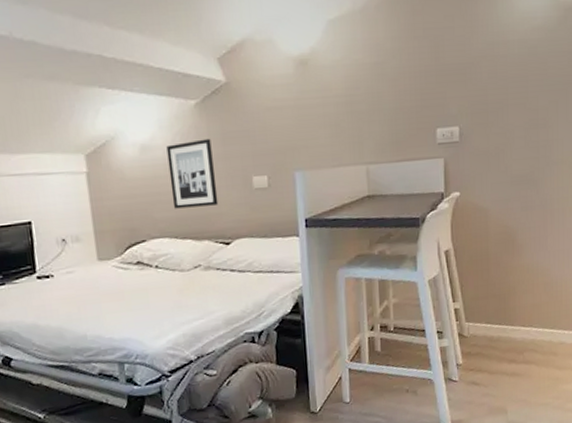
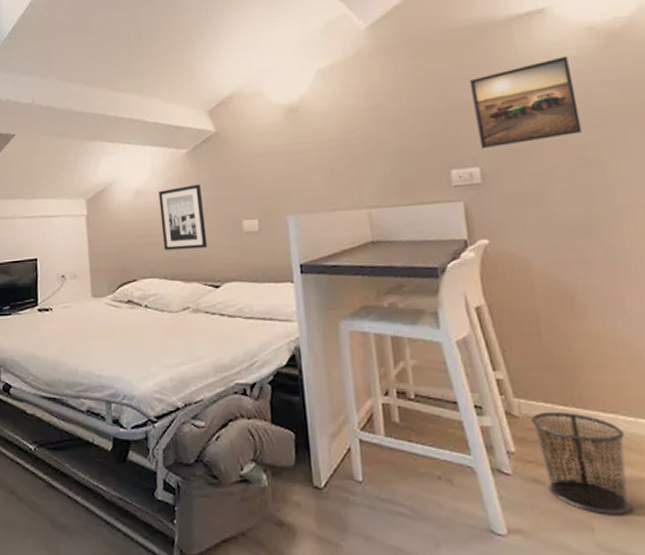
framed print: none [458,25,537,110] -> present [469,56,582,149]
waste bin: none [475,329,535,401] -> present [531,411,631,514]

